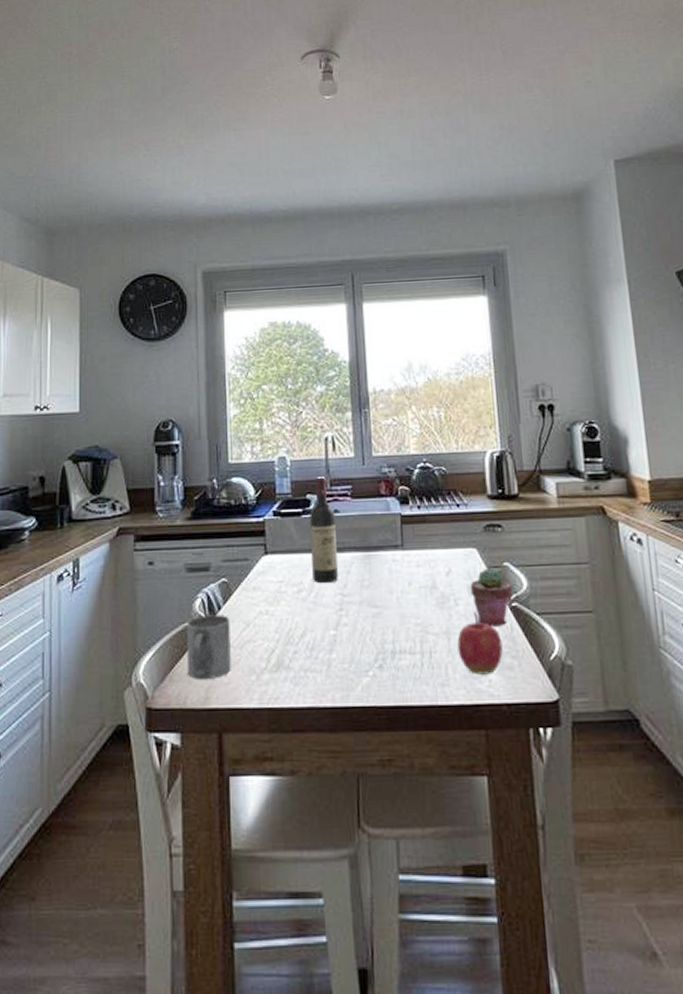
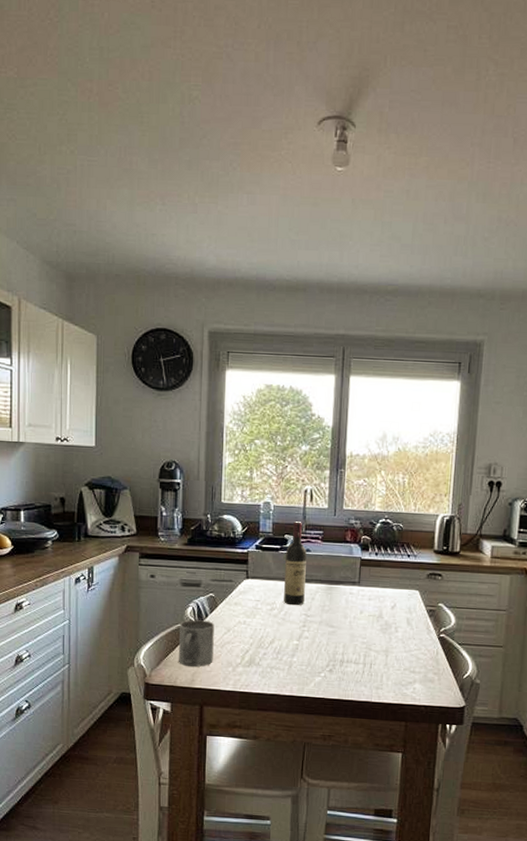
apple: present [457,612,503,675] -> none [392,638,428,684]
potted succulent: present [470,566,512,627] -> none [409,605,442,651]

